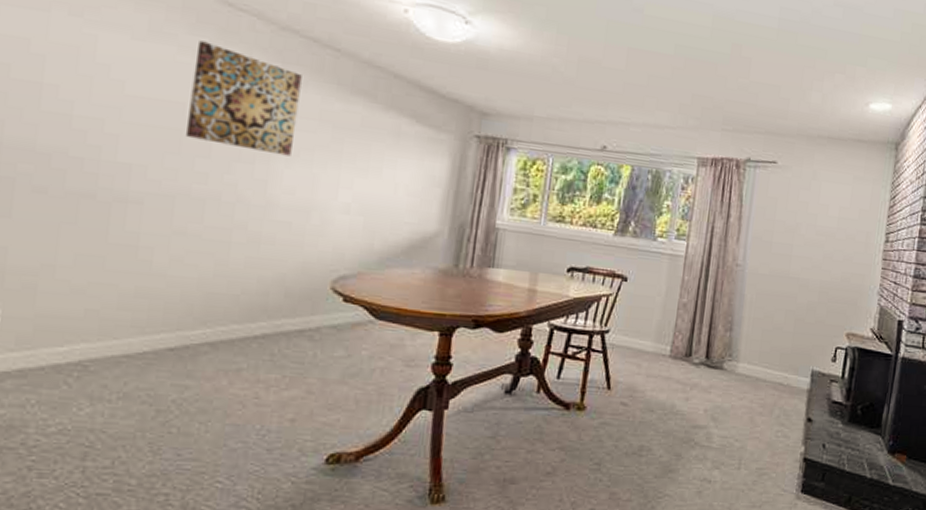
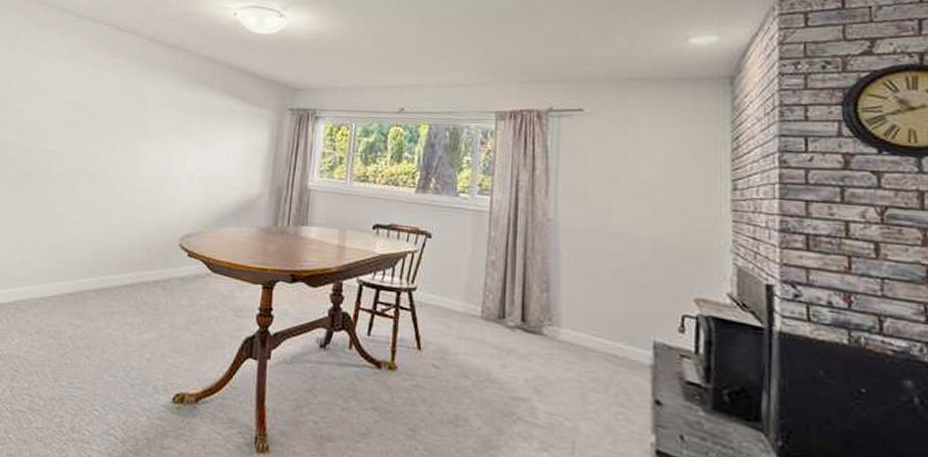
wall art: present [185,40,302,157] -> none [86,57,162,138]

